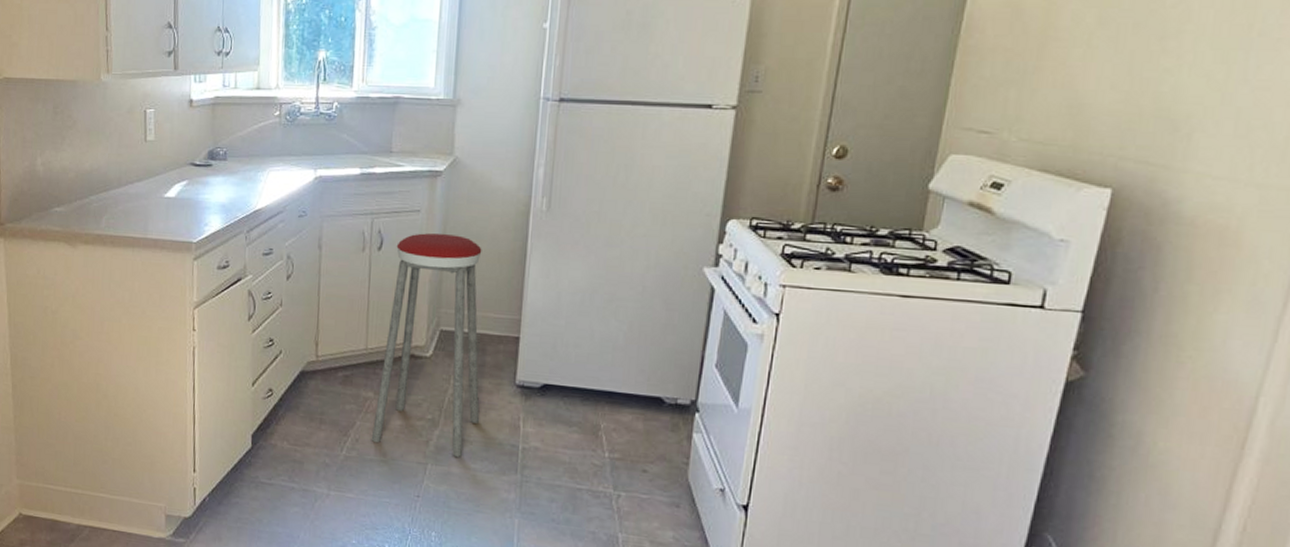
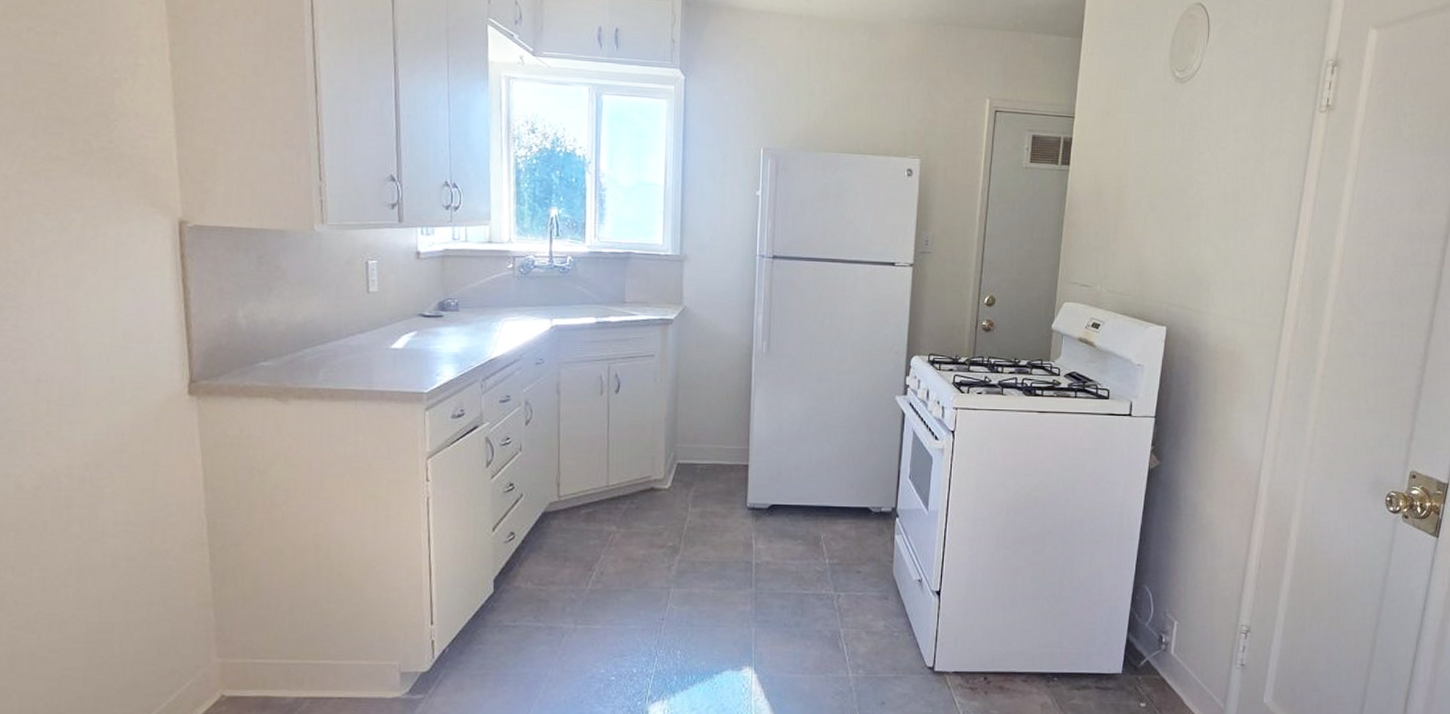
music stool: present [371,233,482,457] -> none [615,376,716,578]

